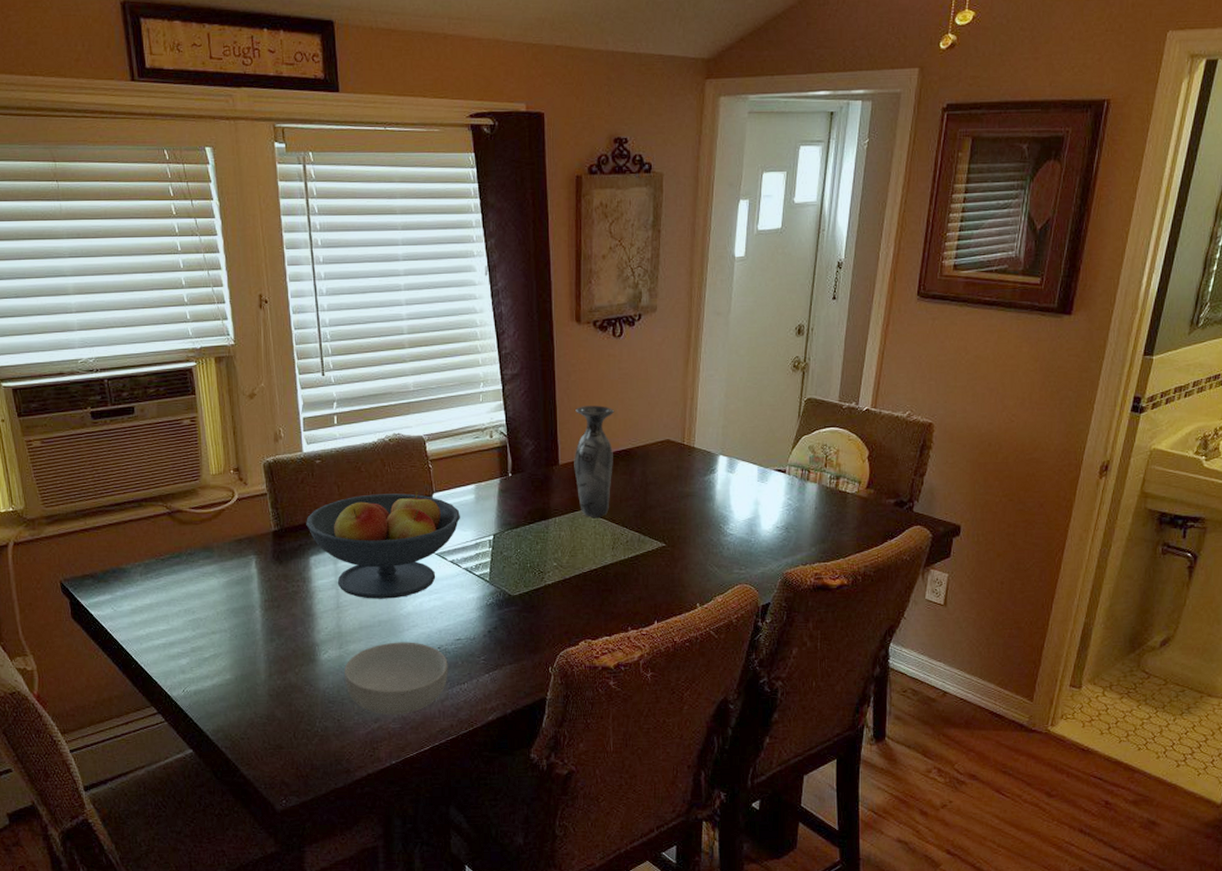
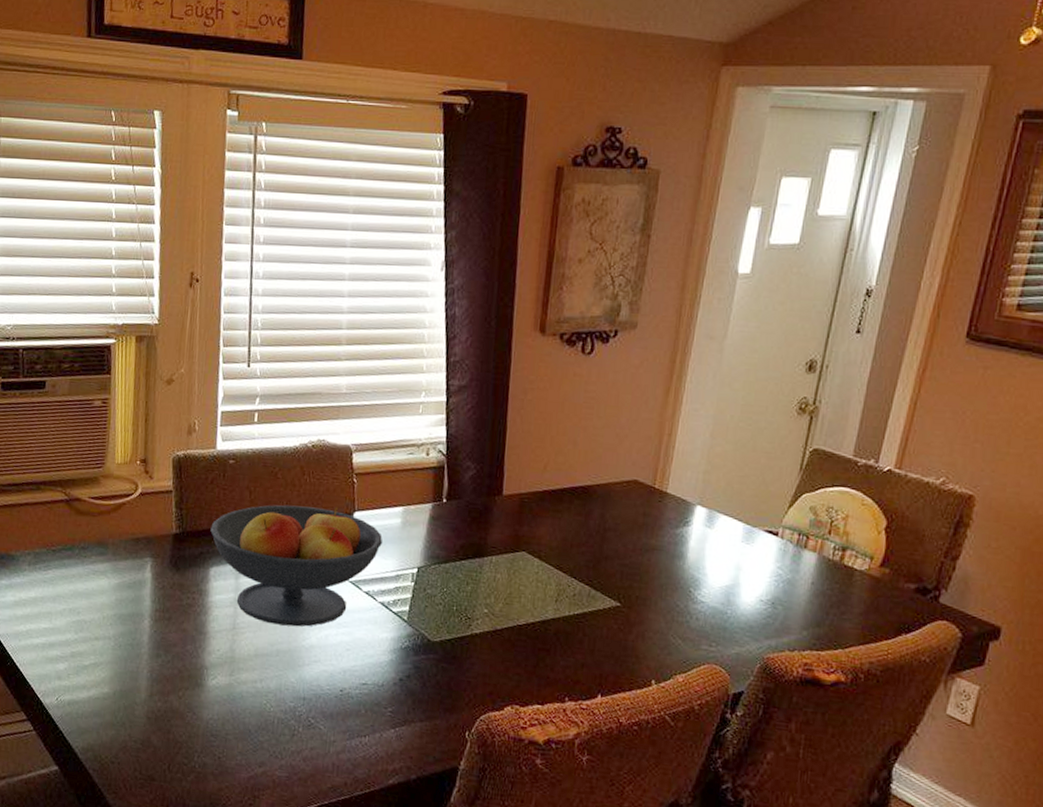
cereal bowl: present [343,642,448,715] -> none [231,676,349,762]
vase: present [574,405,615,517] -> none [520,430,575,563]

